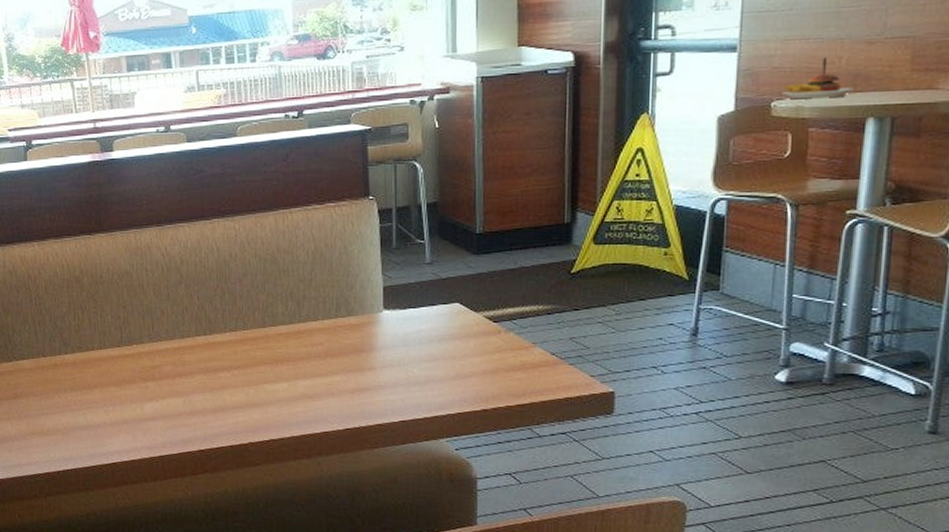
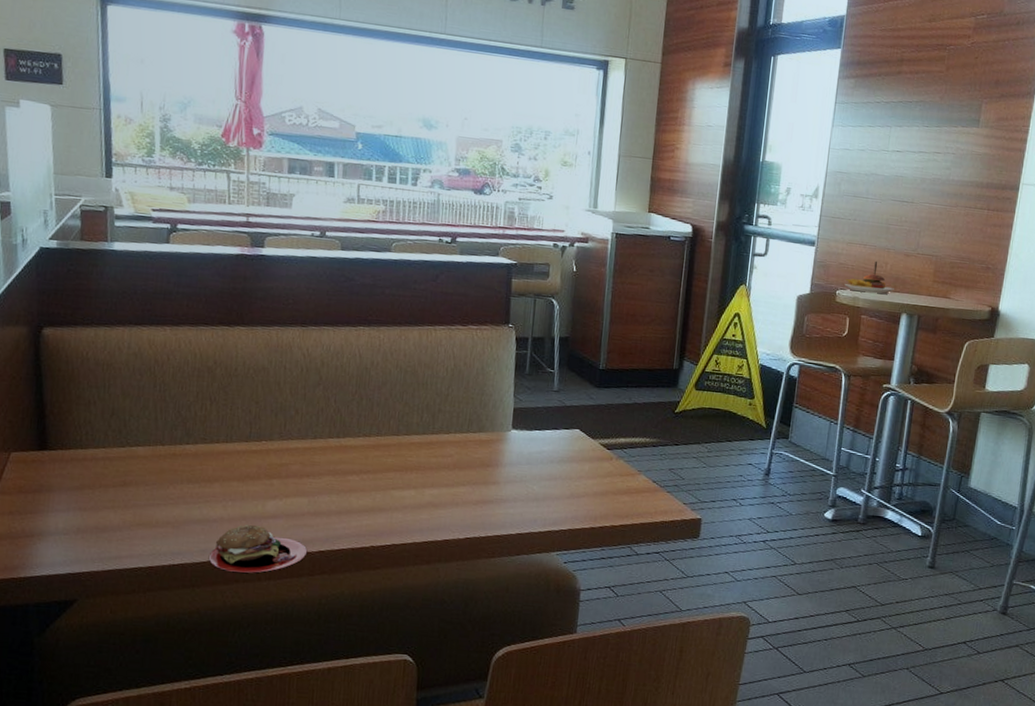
hamburger: none [97,428,188,475] -> present [208,525,308,573]

